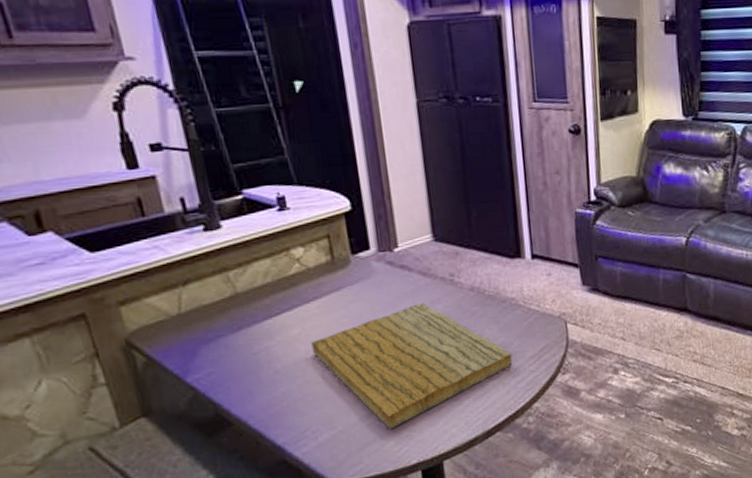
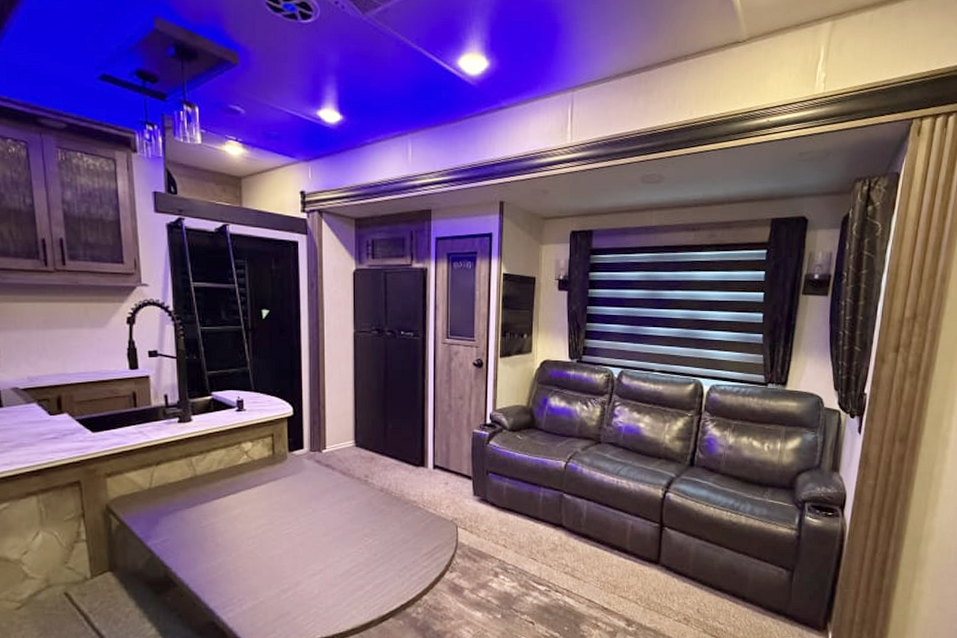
cutting board: present [311,302,513,429] -> none [248,497,409,605]

